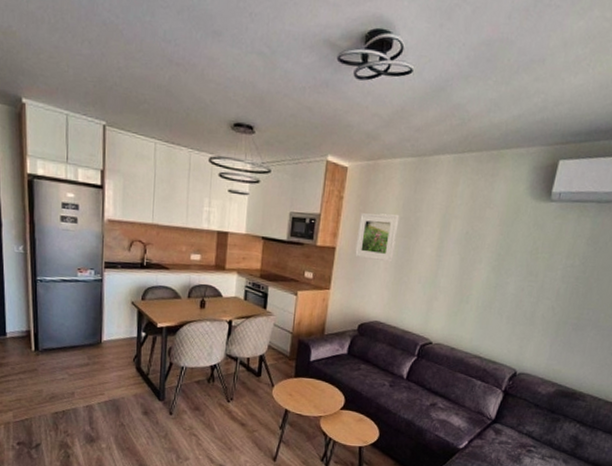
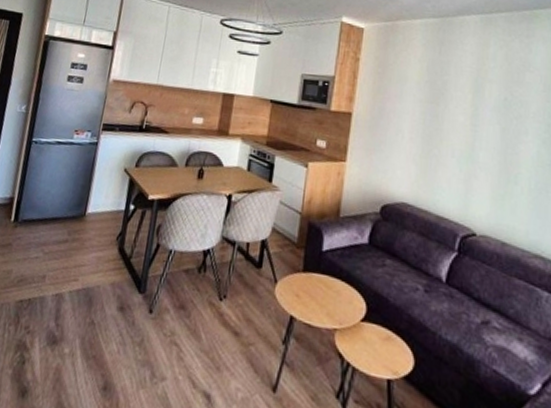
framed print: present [355,213,400,263] -> none [374,76,424,132]

